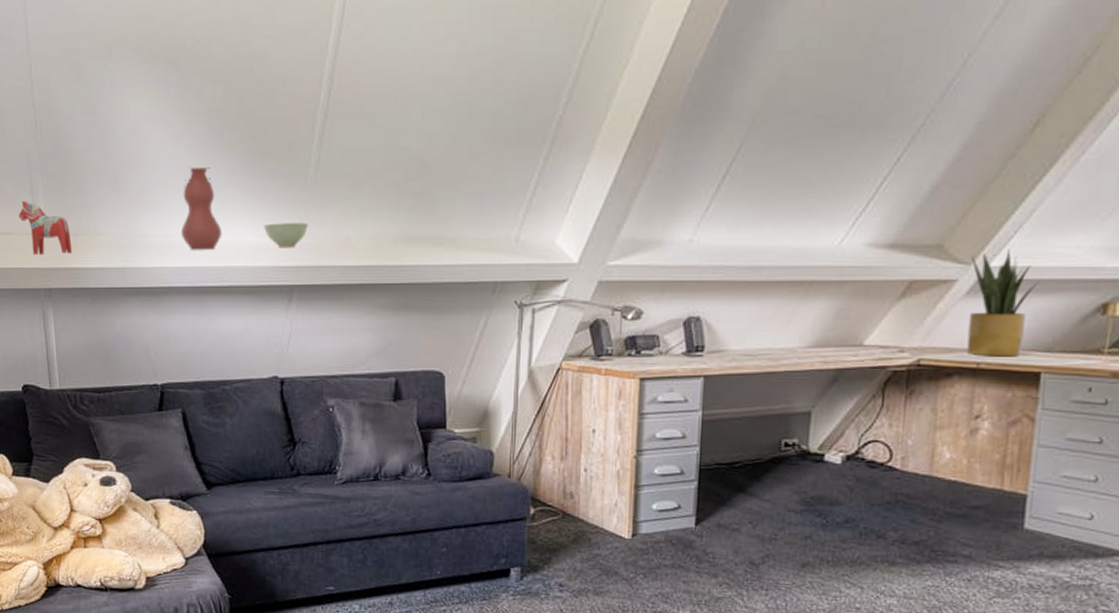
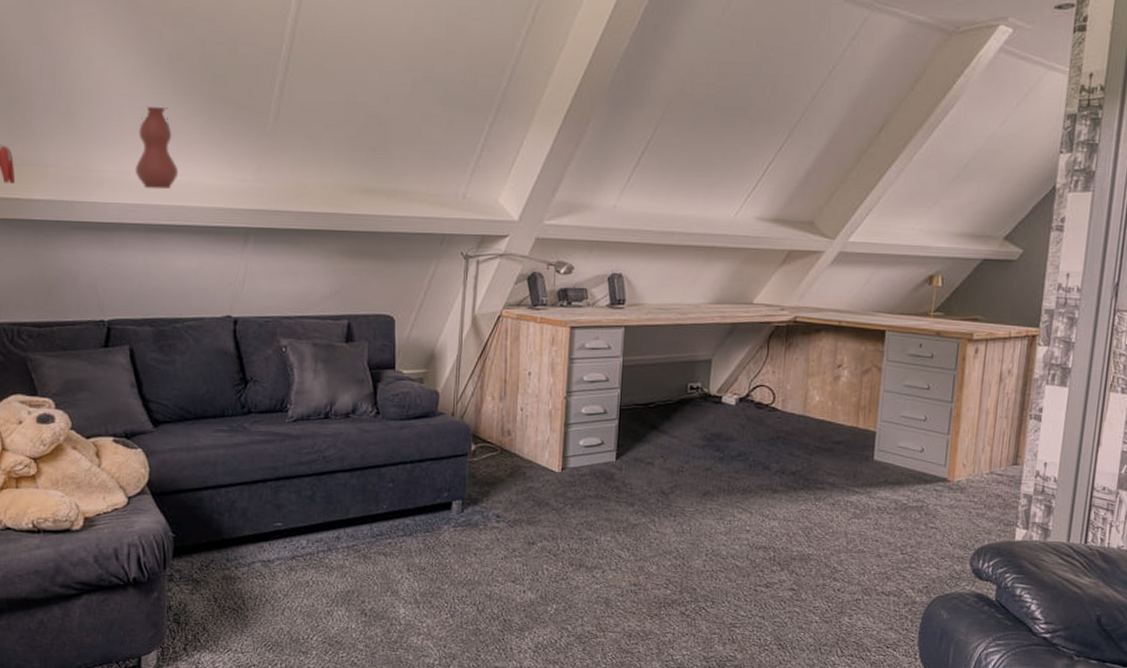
bowl: present [264,222,309,248] -> none [222,166,267,192]
planter: present [966,248,1040,357] -> none [831,227,885,317]

